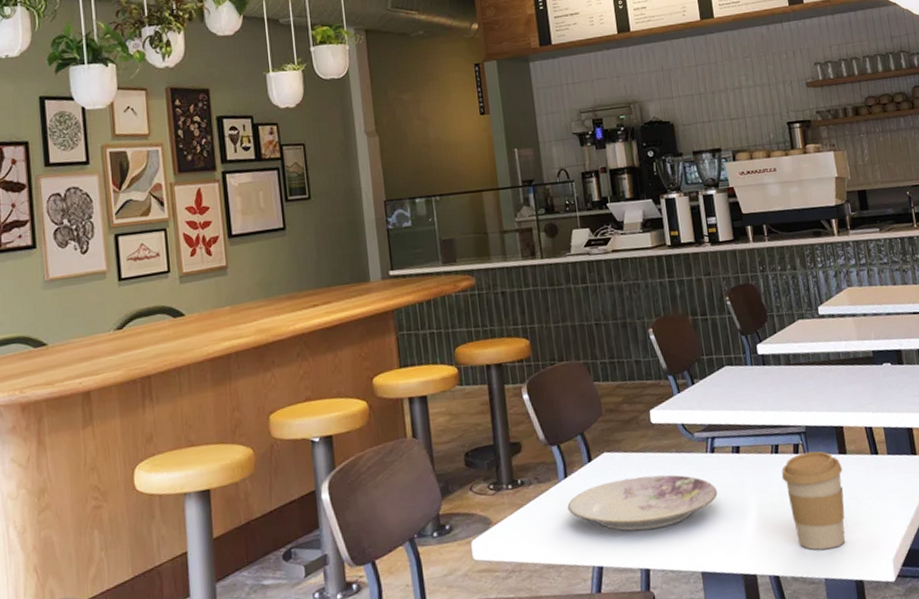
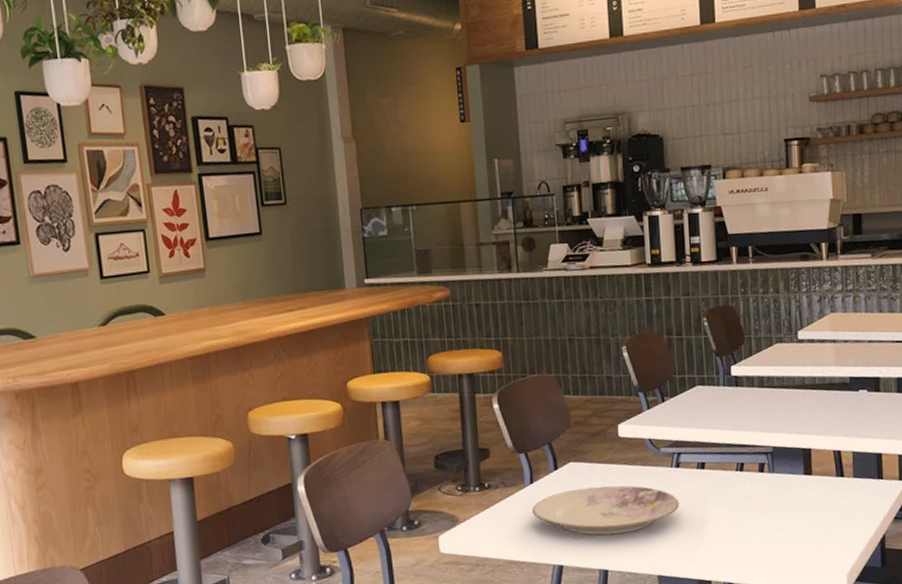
coffee cup: present [781,451,845,550] -> none [744,471,806,562]

